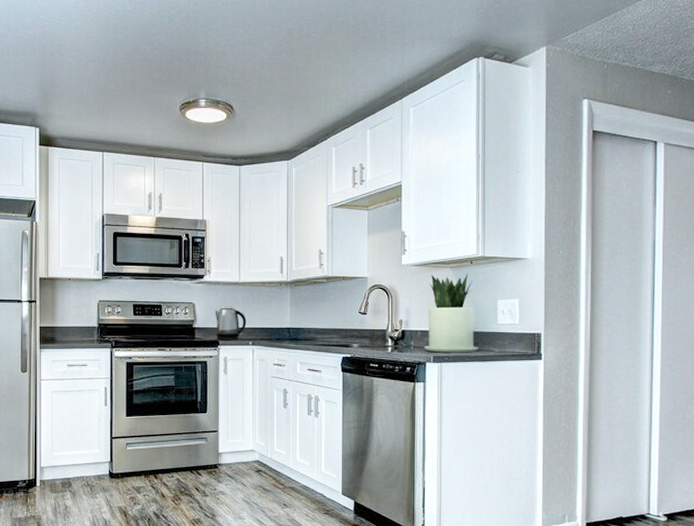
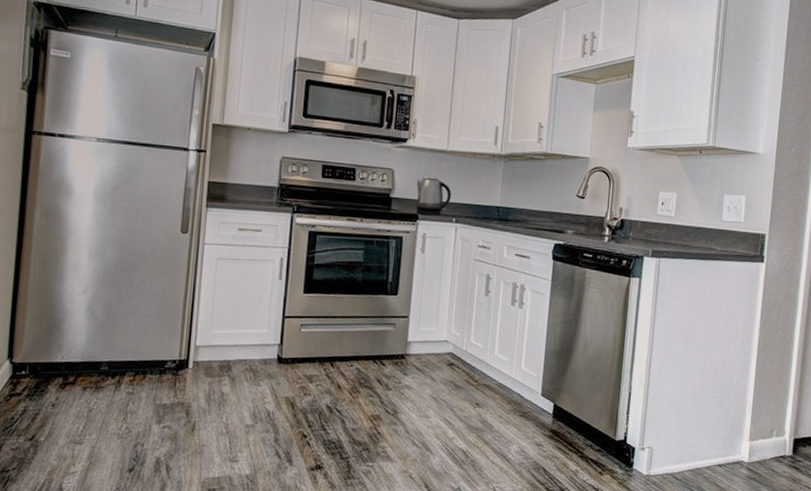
planter: present [423,274,480,353] -> none [642,162,701,250]

